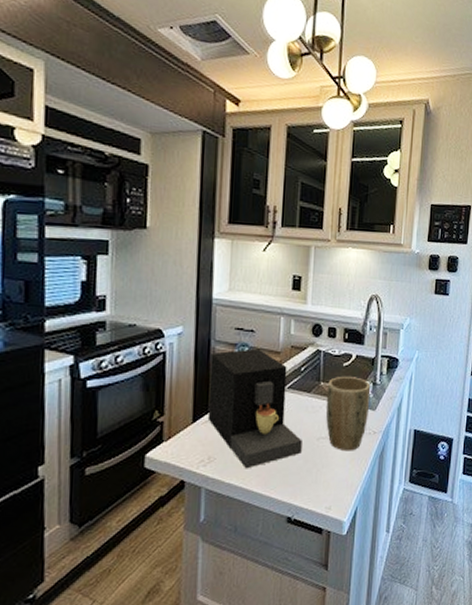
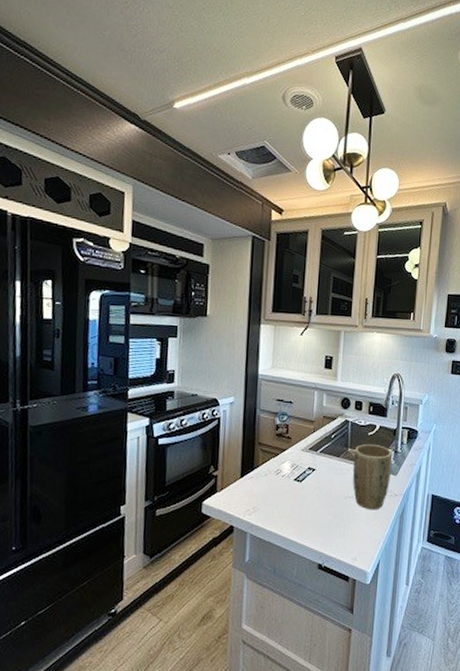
coffee maker: present [207,348,302,469] -> none [253,417,332,520]

